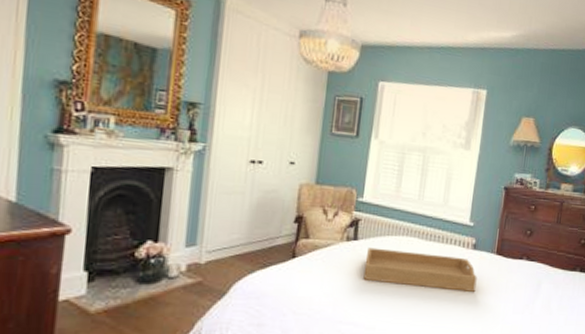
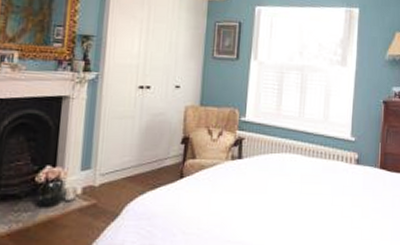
serving tray: present [363,247,477,292] -> none [249,165,362,207]

